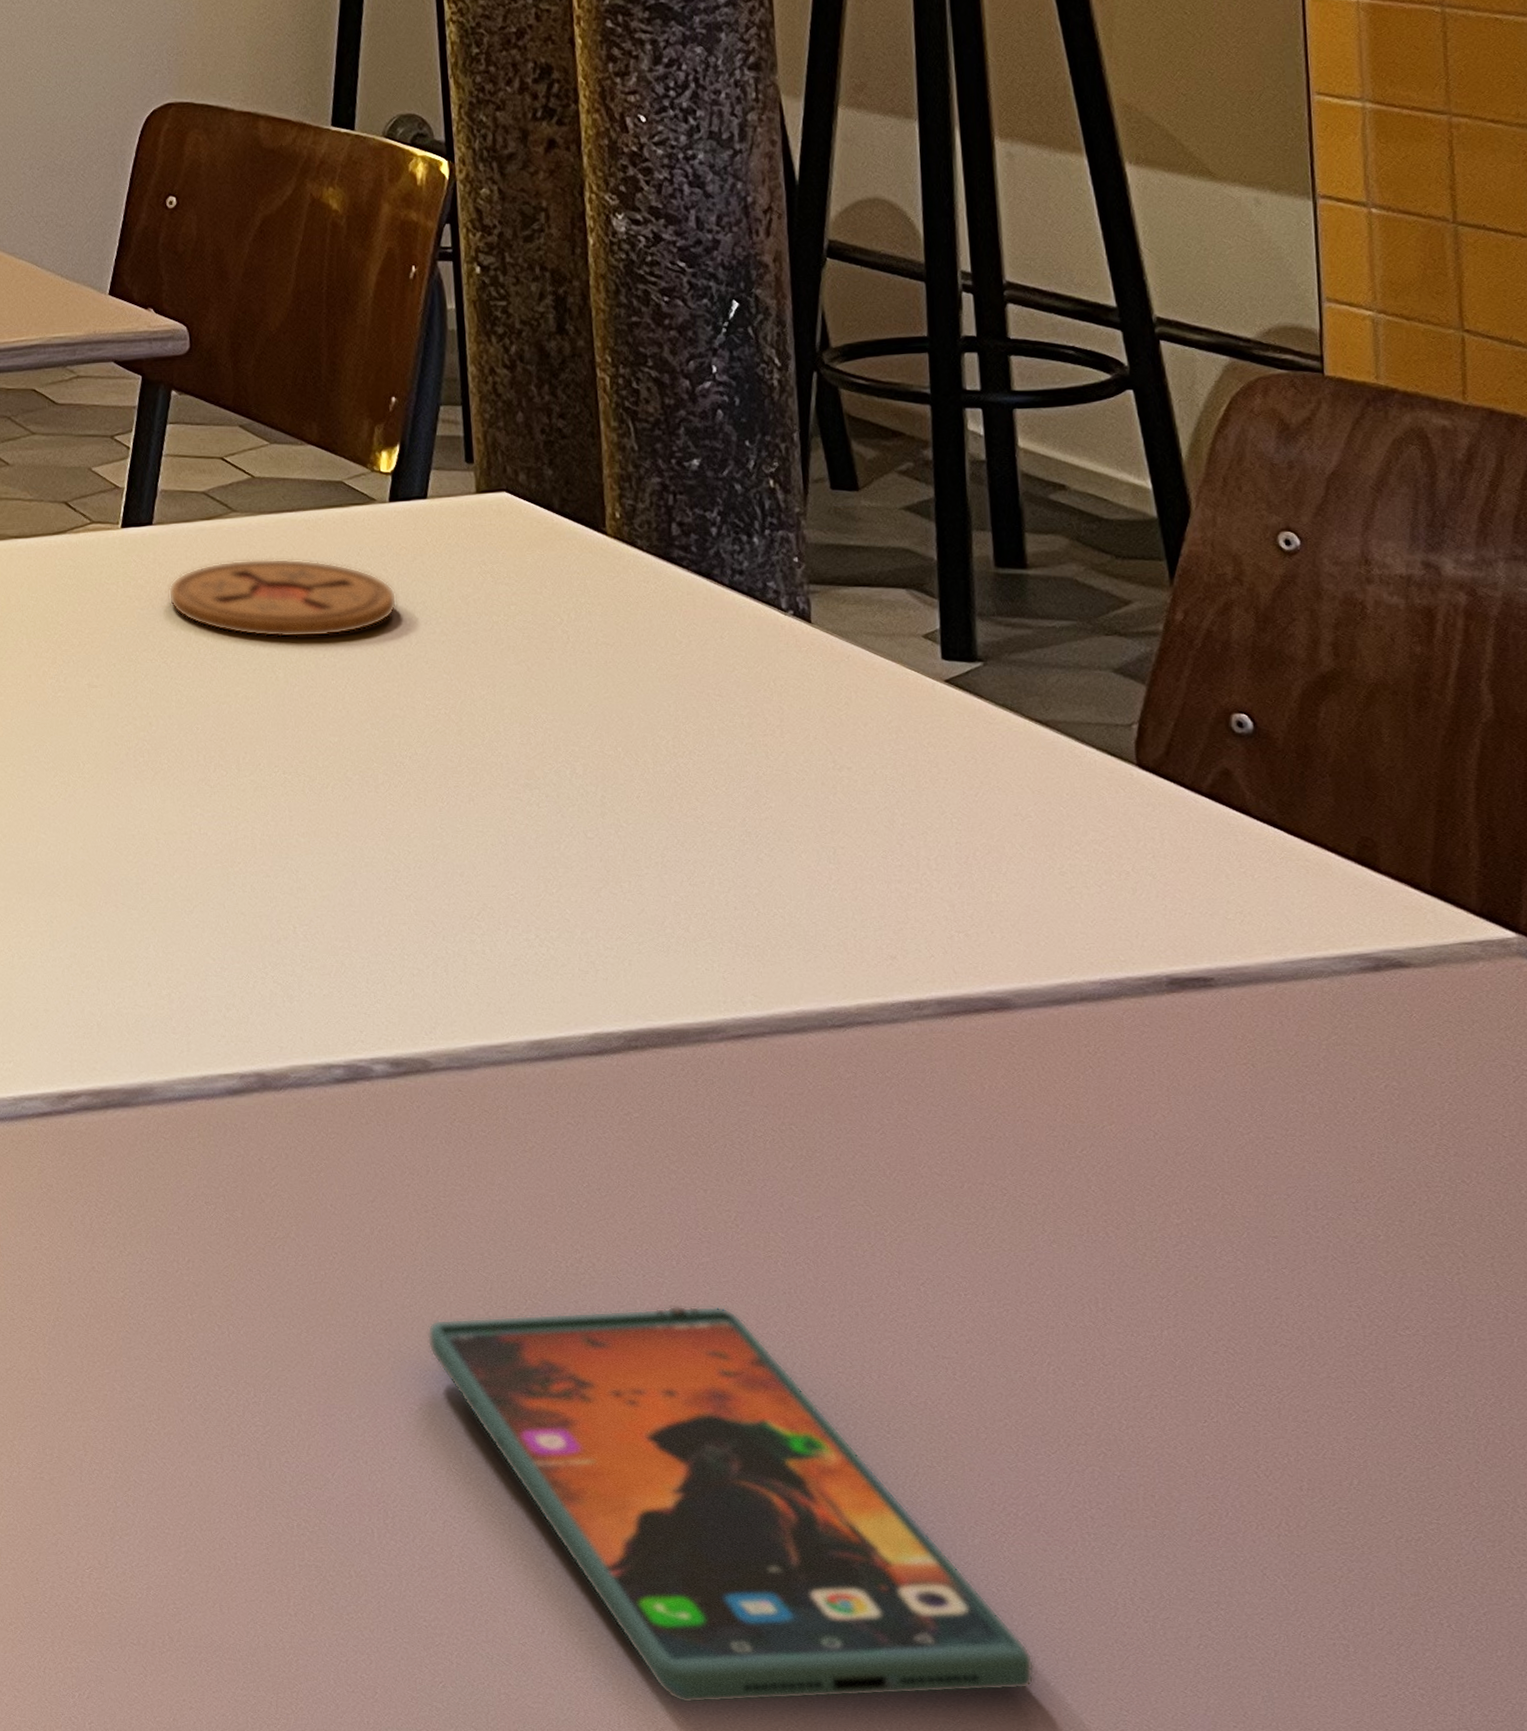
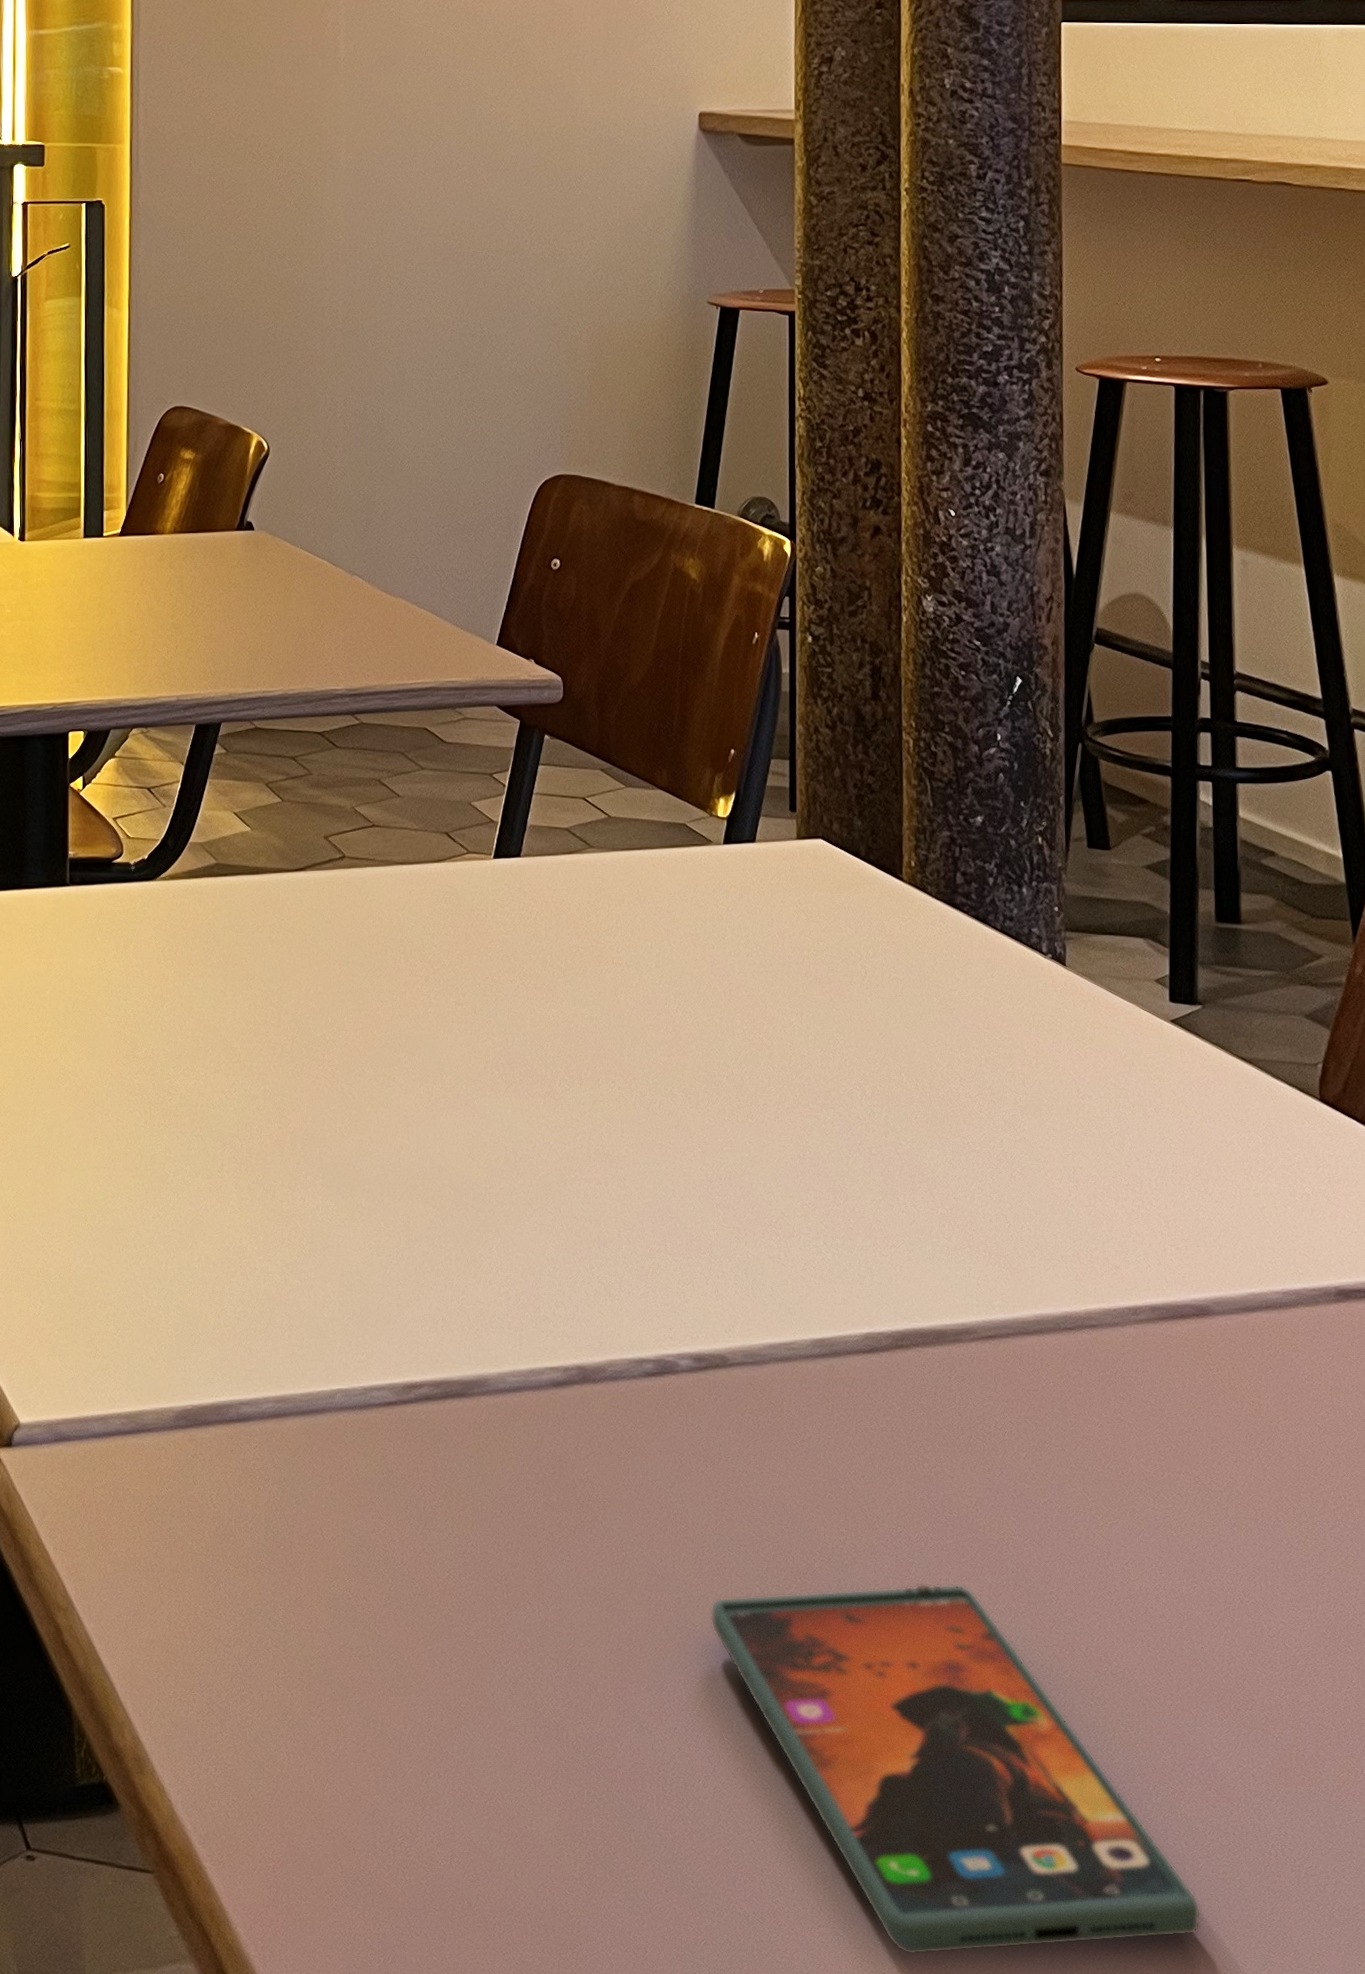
coaster: present [168,558,397,638] -> none [530,892,725,964]

